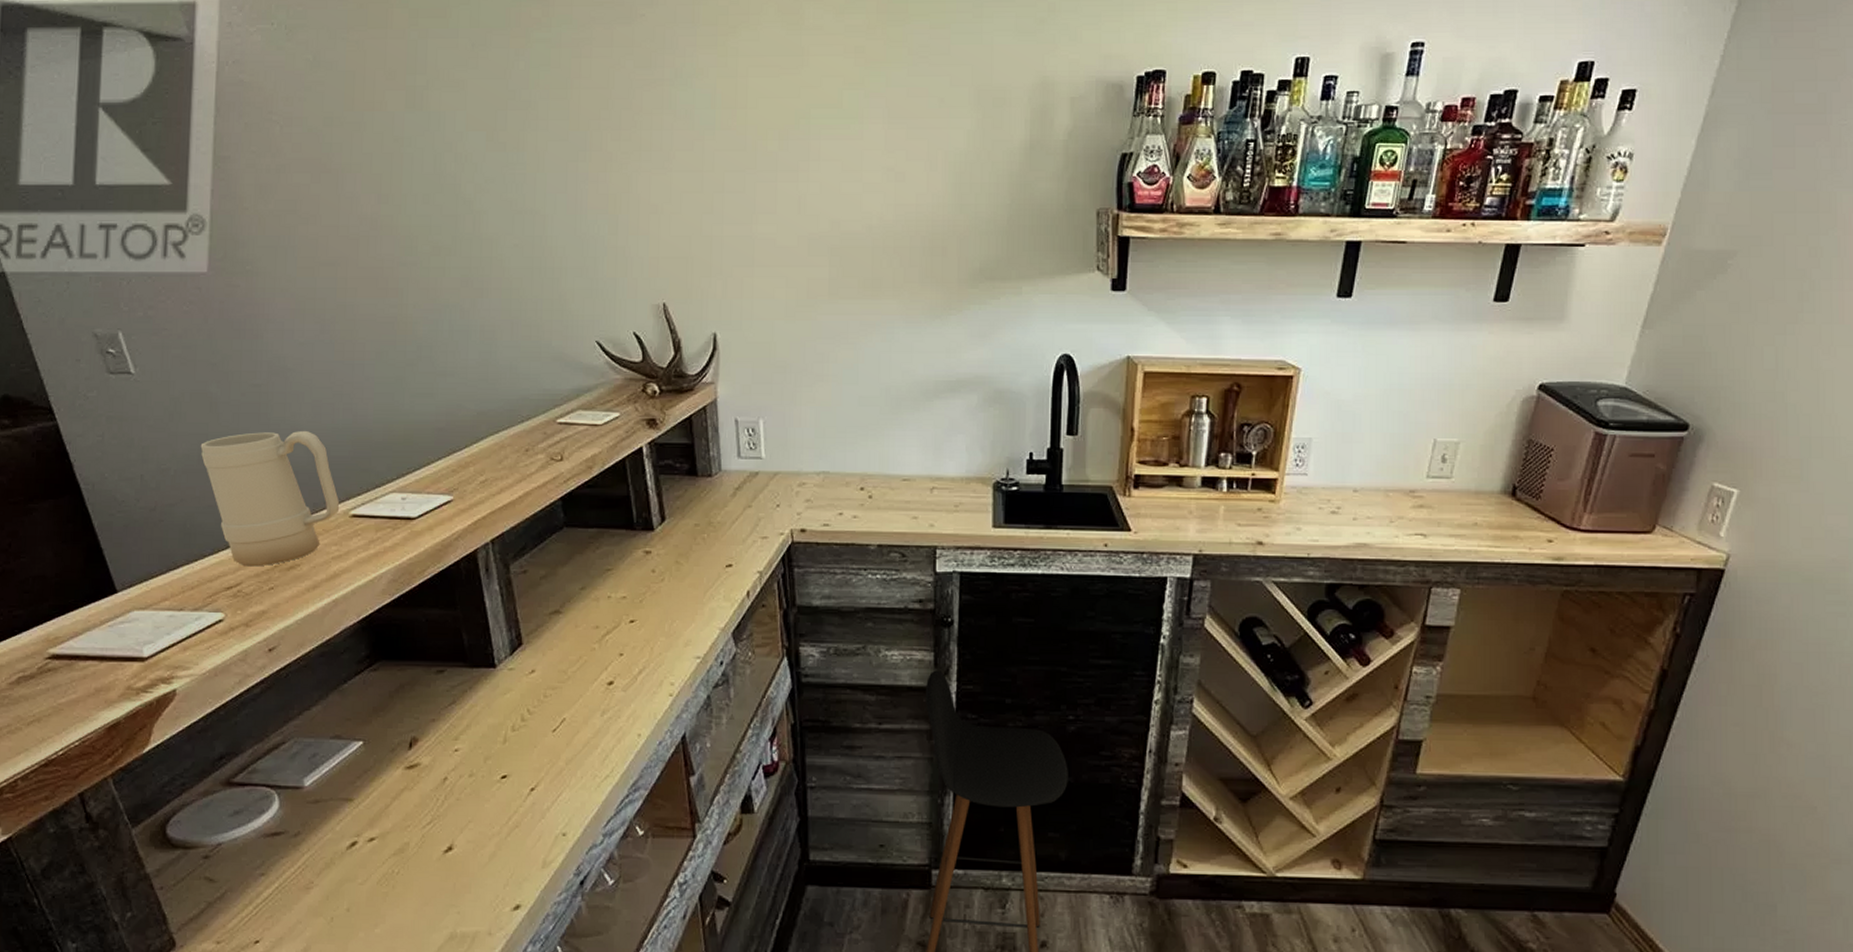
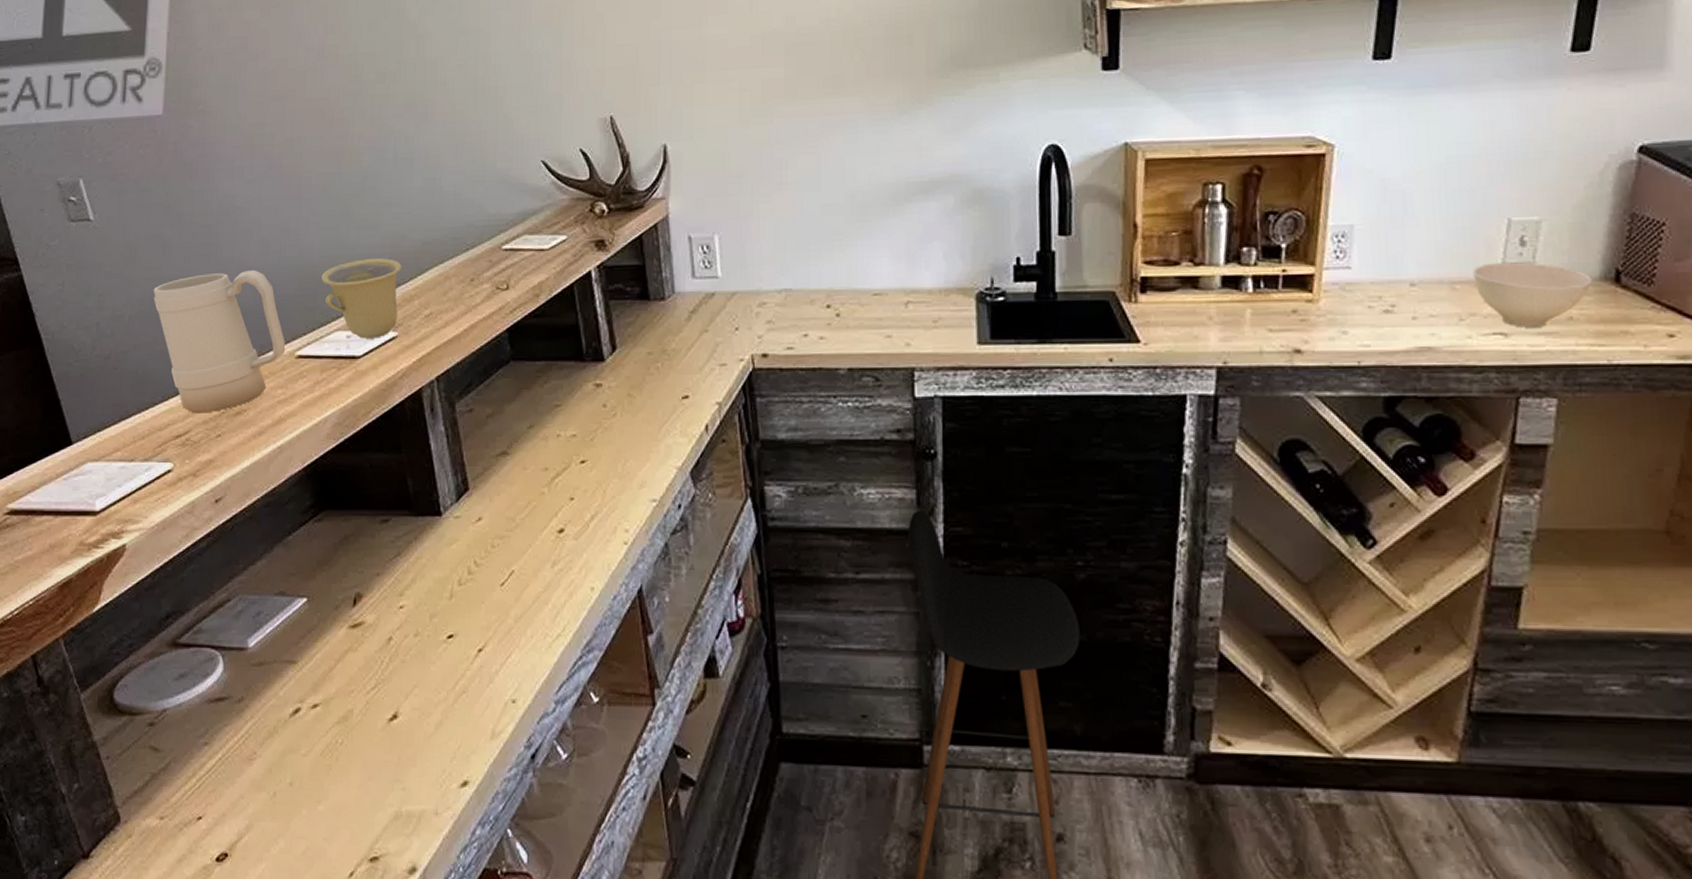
cup: none [376,426,458,501] -> present [321,258,402,339]
bowl: none [1402,476,1494,530] -> present [1471,262,1592,328]

